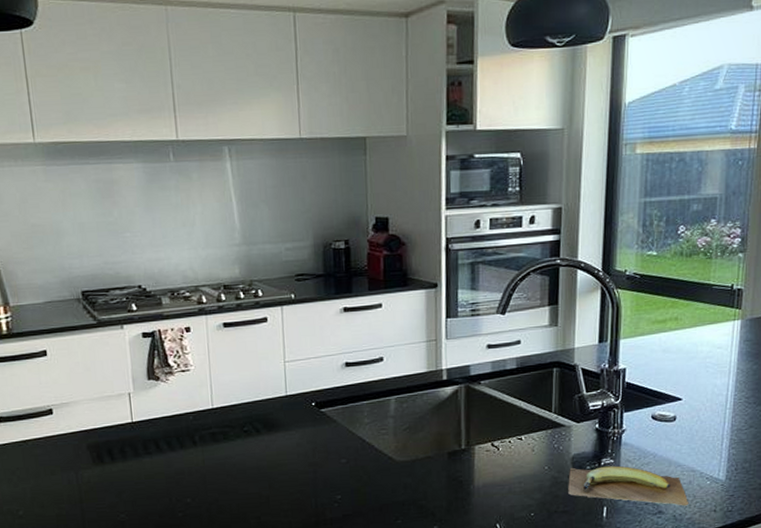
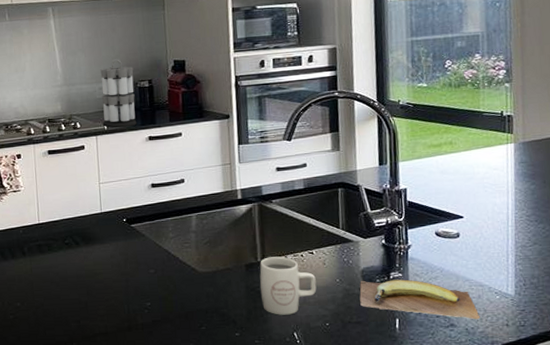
spice rack: none [287,214,330,297] -> present [100,59,137,128]
mug: none [462,443,523,506] -> present [259,256,317,315]

